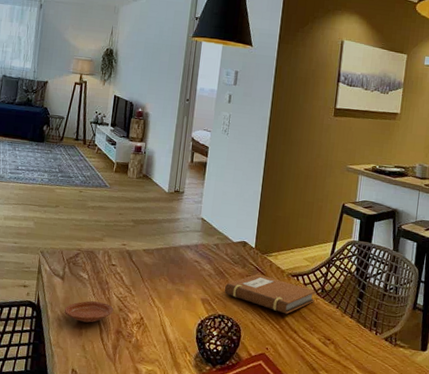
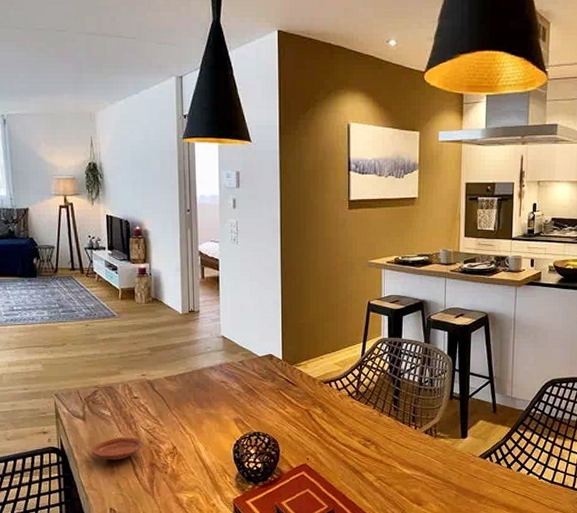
notebook: present [224,274,316,314] -> none [256,386,351,422]

